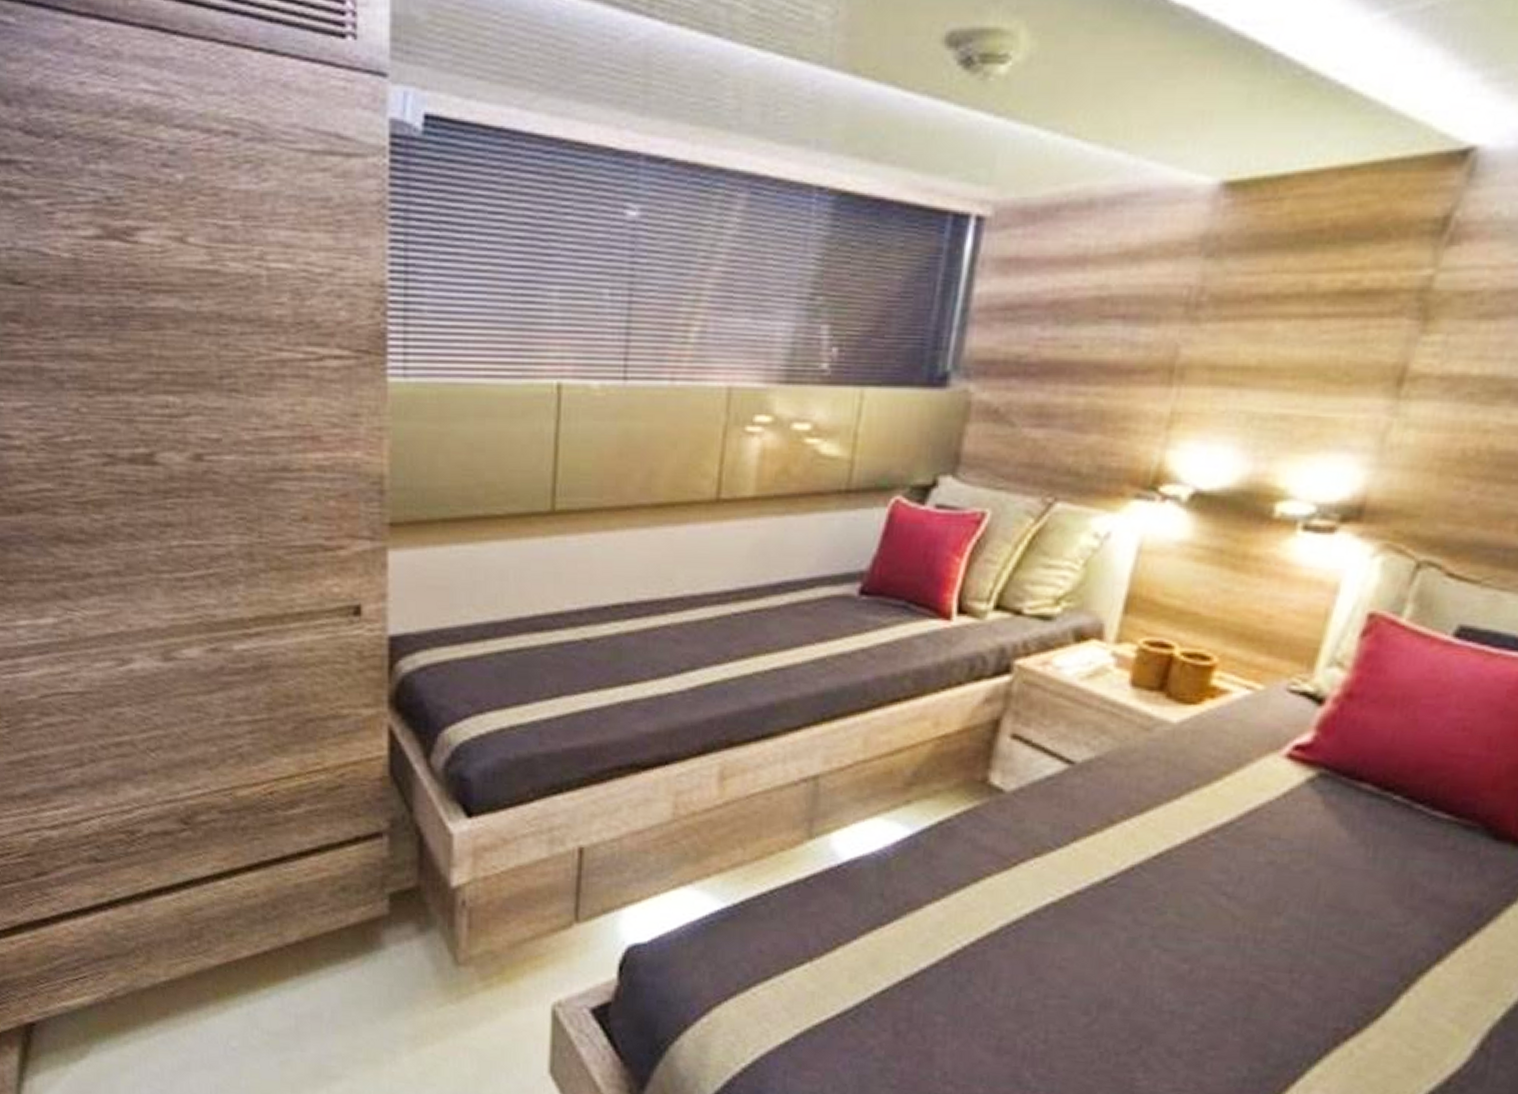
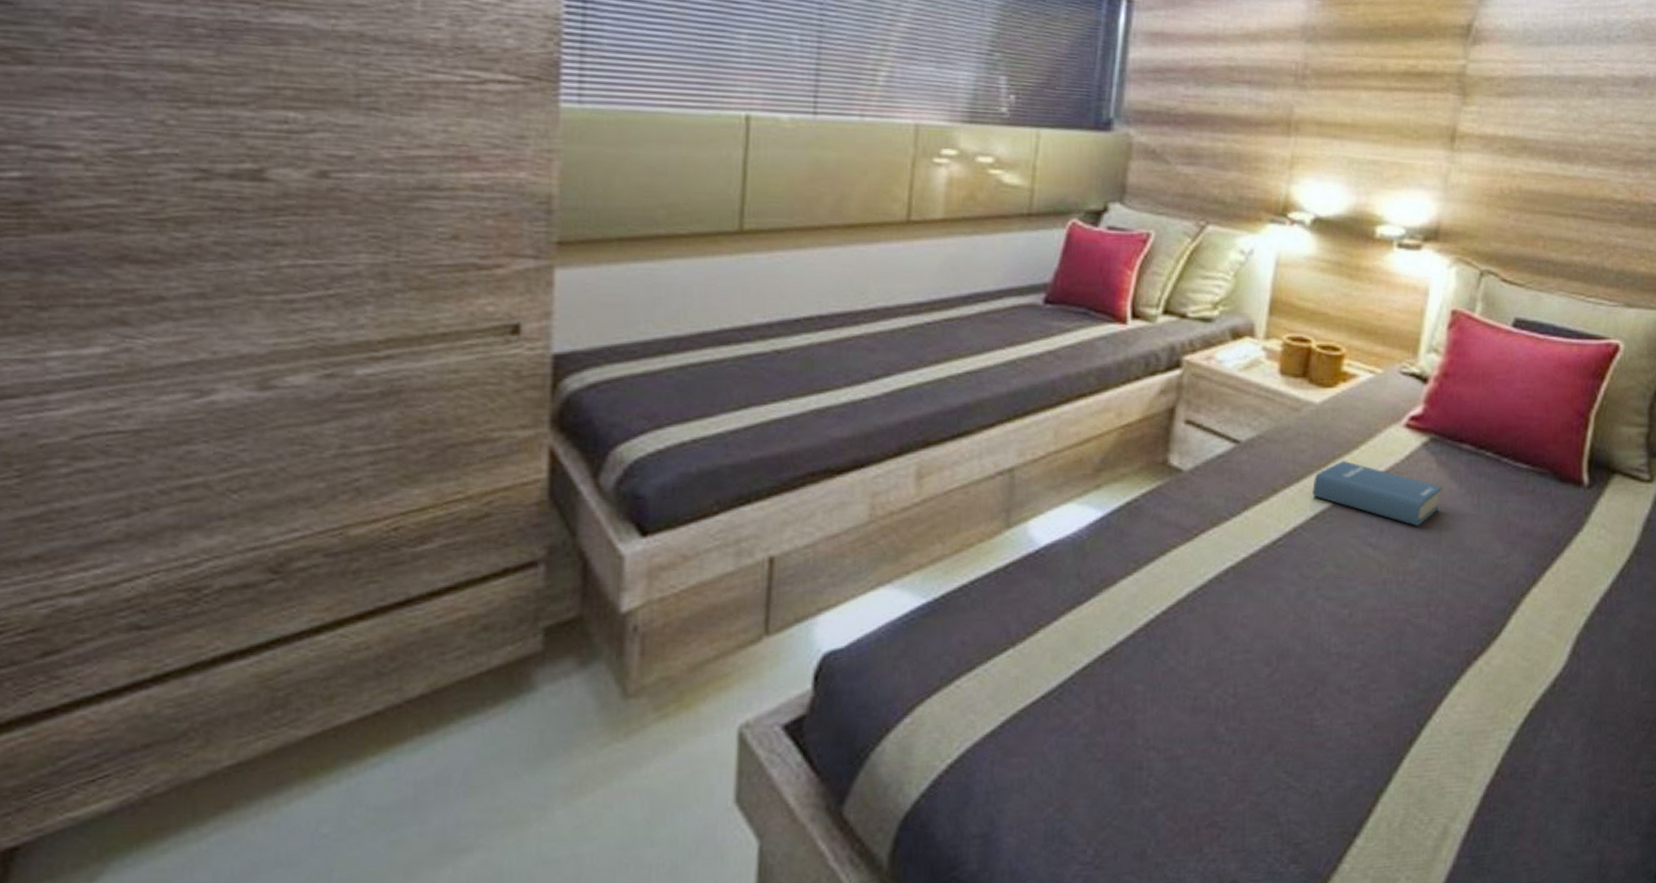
hardback book: none [1157,793,1328,878] -> present [1312,461,1442,526]

